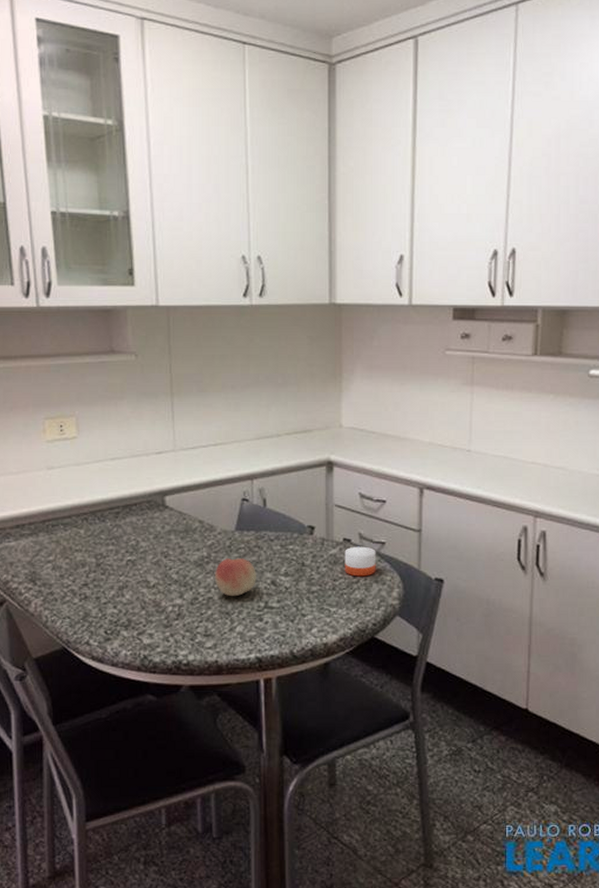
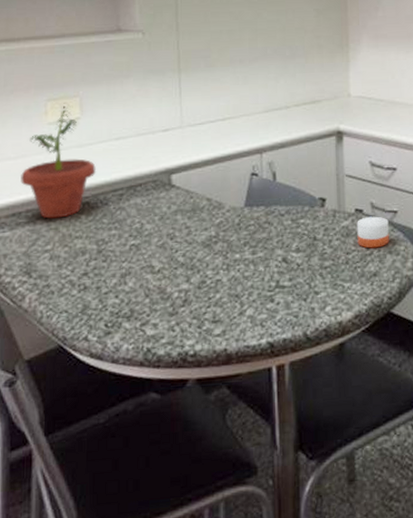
potted plant: none [23,425,94,532] -> present [21,106,97,219]
fruit: present [215,558,256,597] -> none [224,236,267,278]

